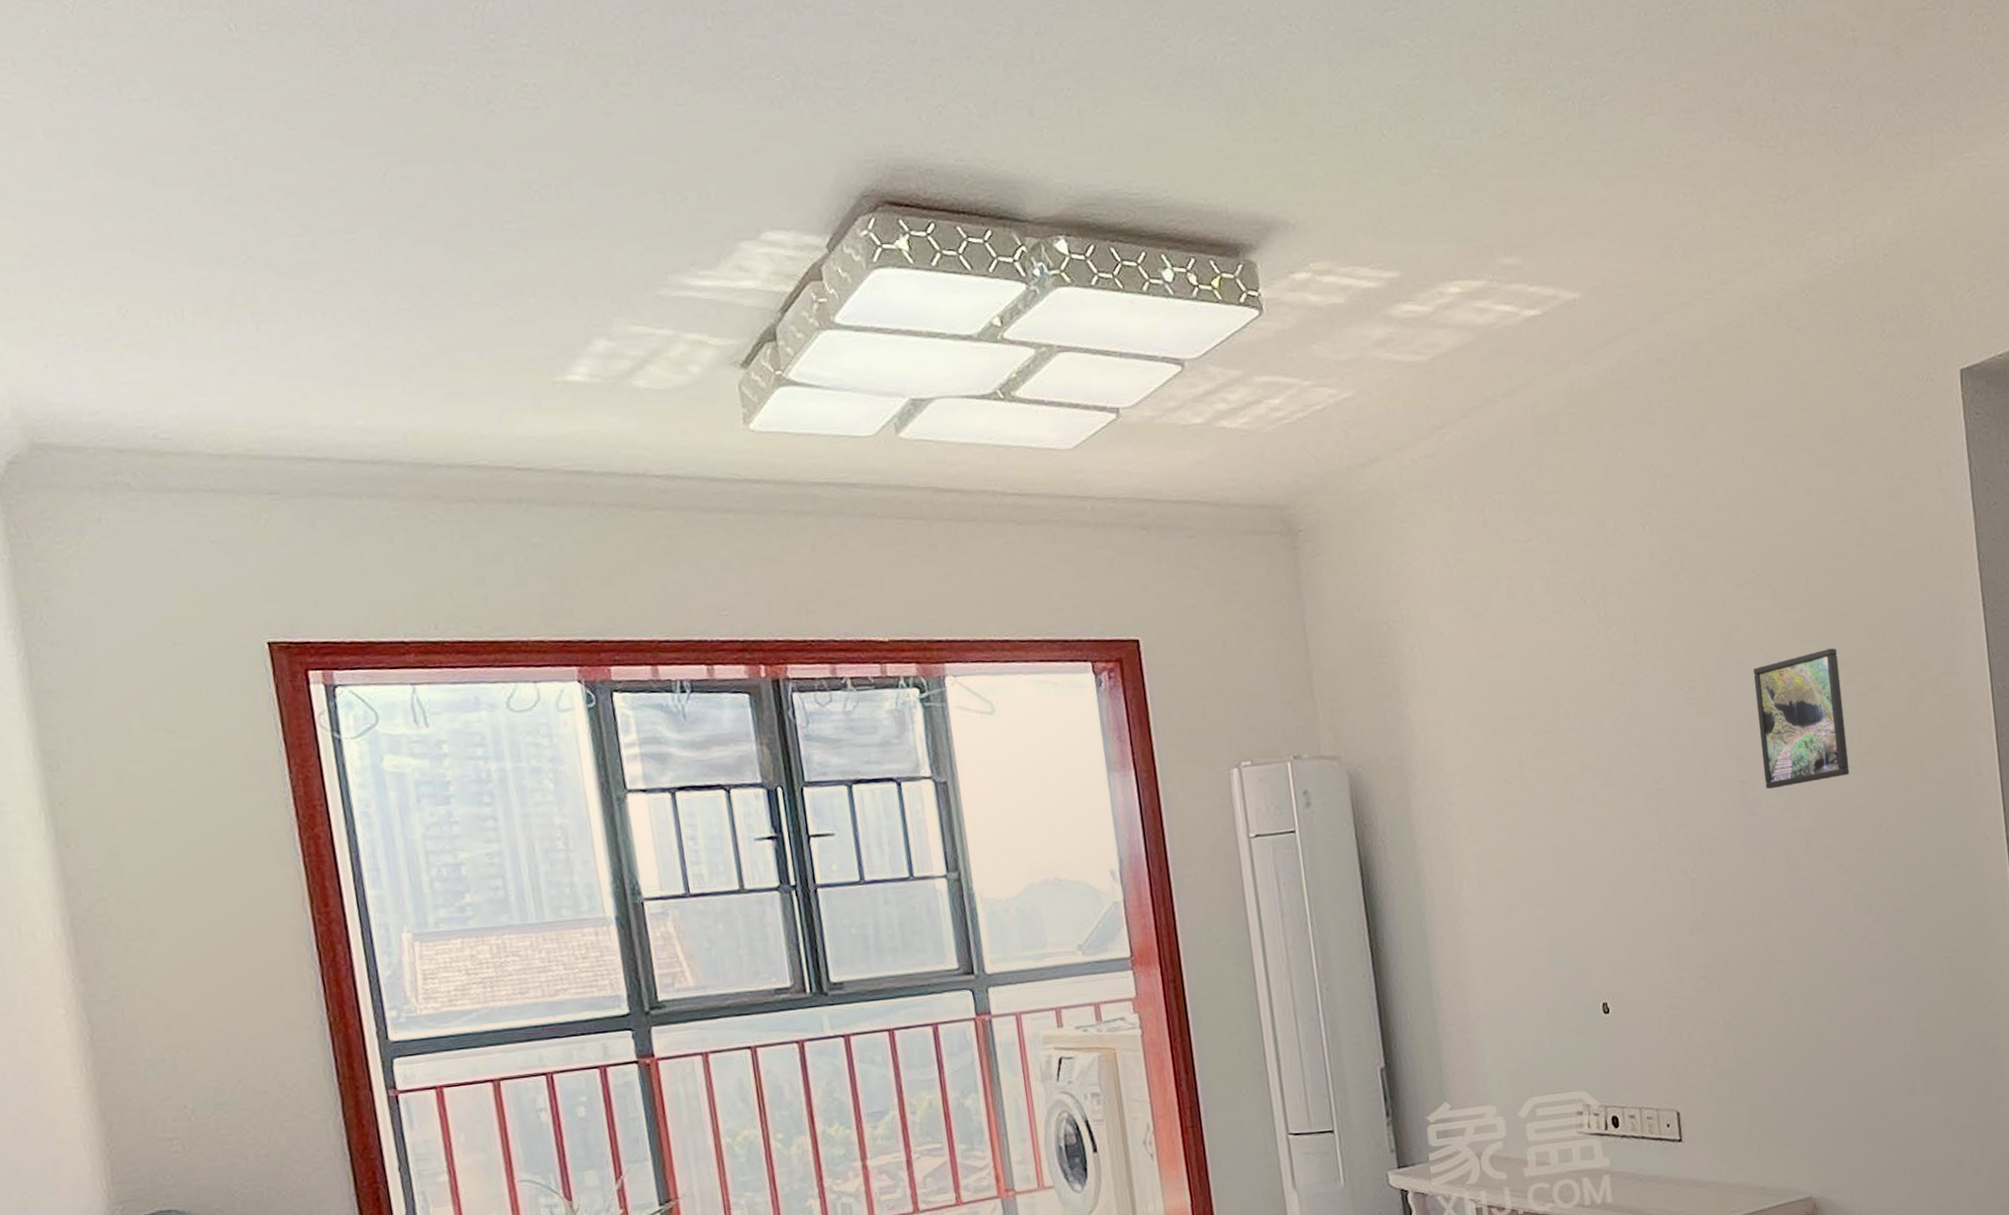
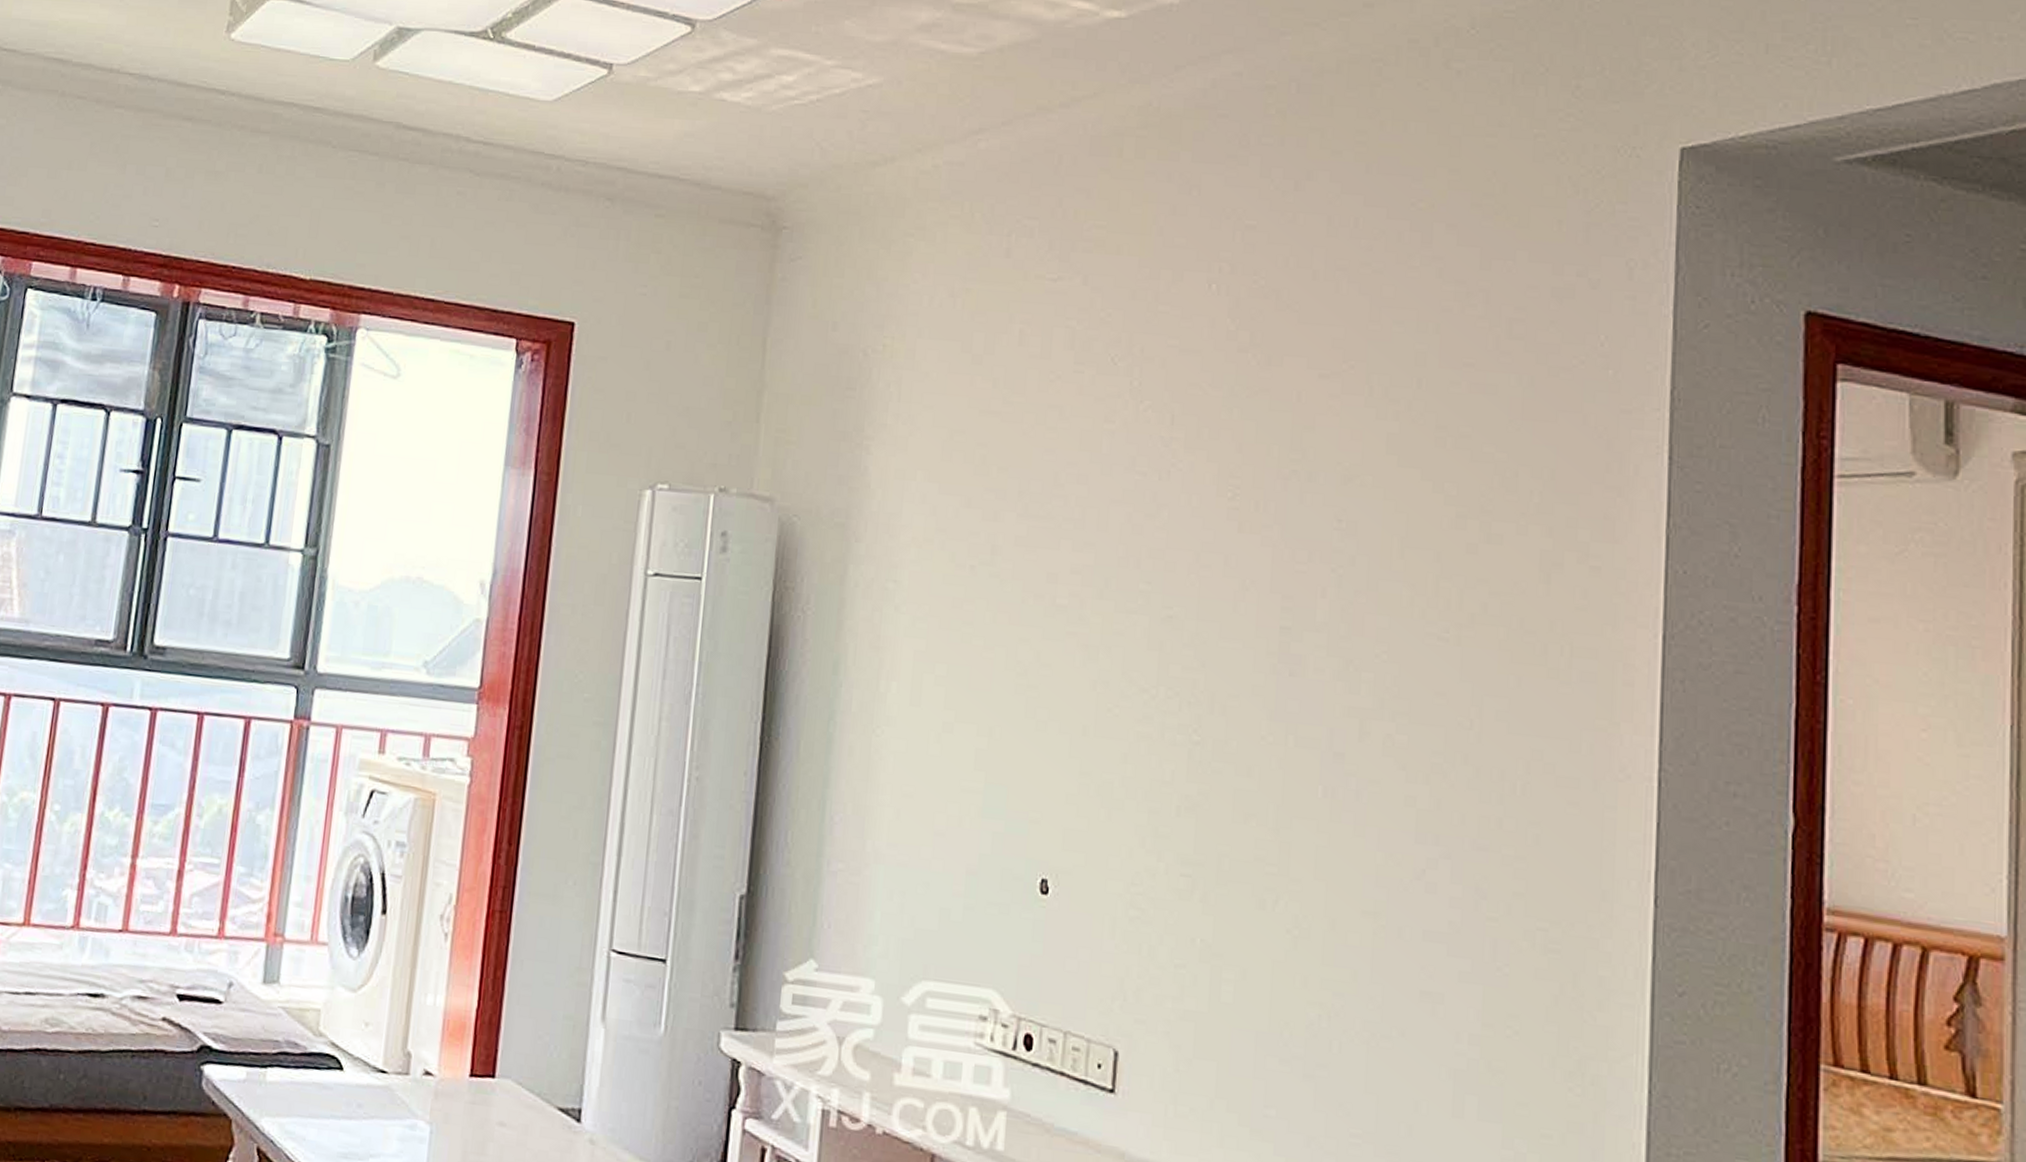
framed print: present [1753,648,1850,789] -> none [1315,477,1446,649]

